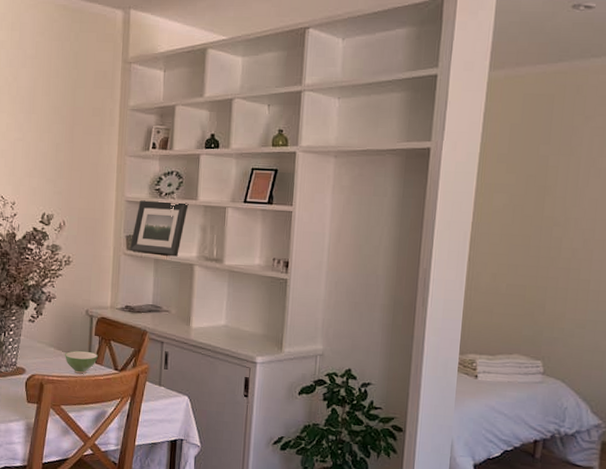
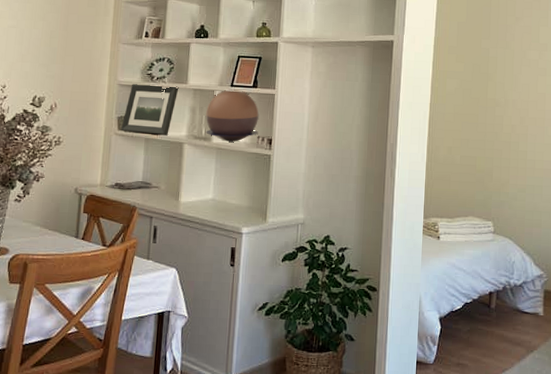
bowl: present [64,350,98,374] -> none [50,228,86,251]
decorative bowl: none [217,206,274,264] -> present [206,89,259,142]

